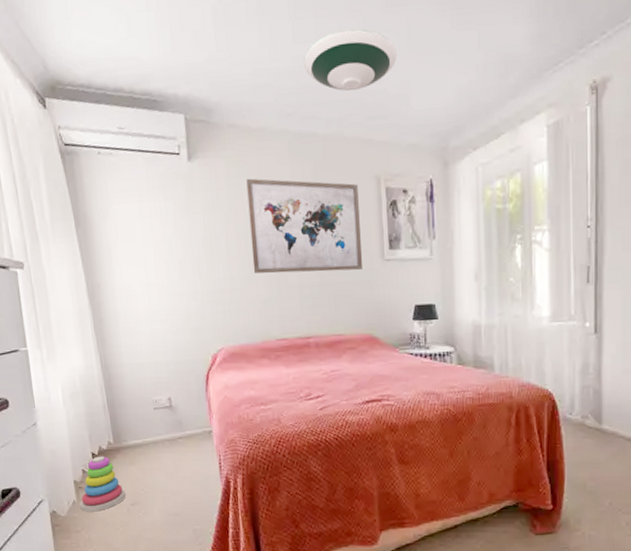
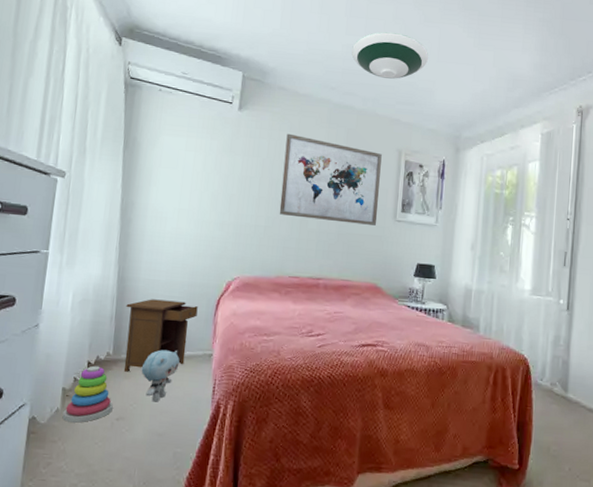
nightstand: none [116,381,189,458] -> present [123,299,198,372]
plush toy: none [144,432,181,484] -> present [141,349,180,402]

